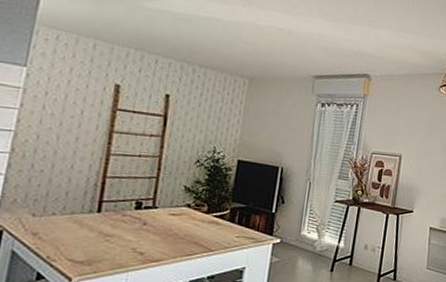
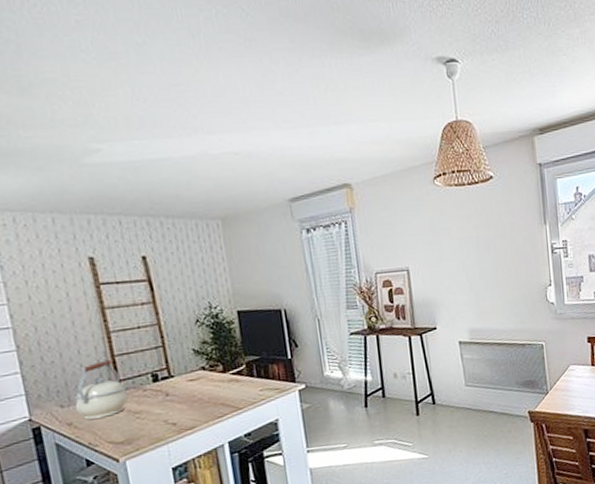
kettle: none [46,179,107,235] -> present [74,359,130,420]

